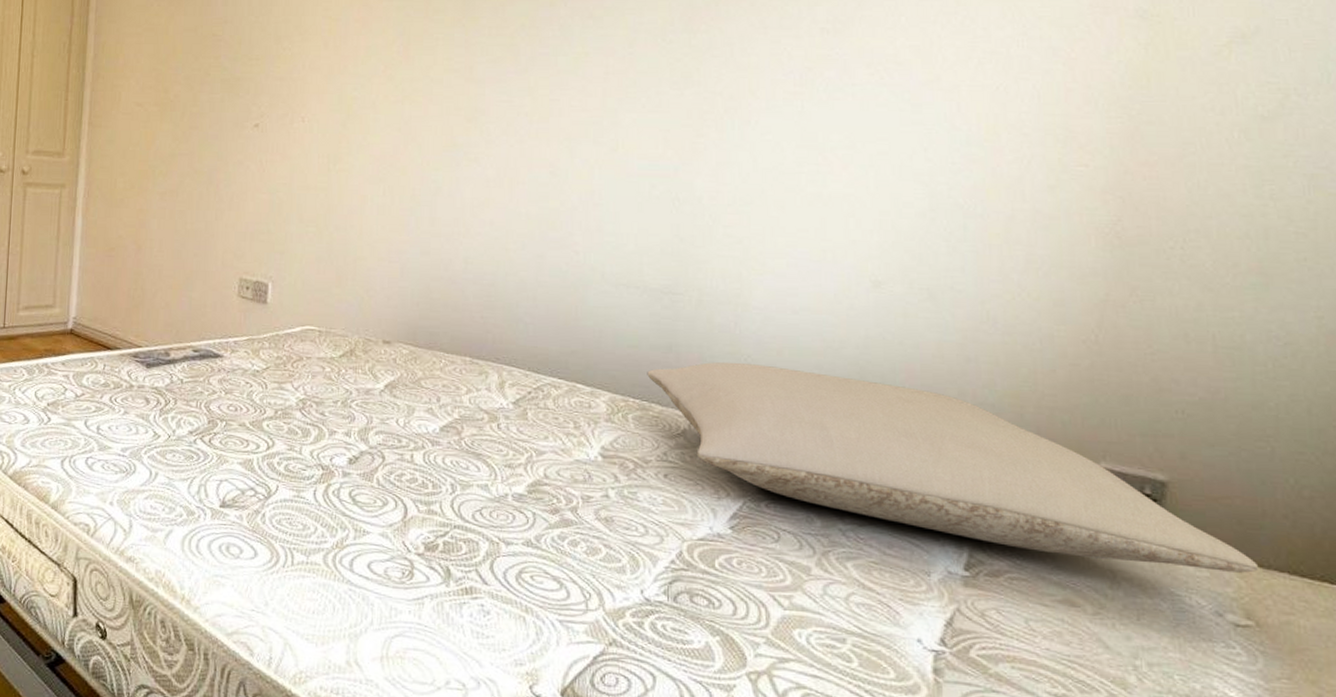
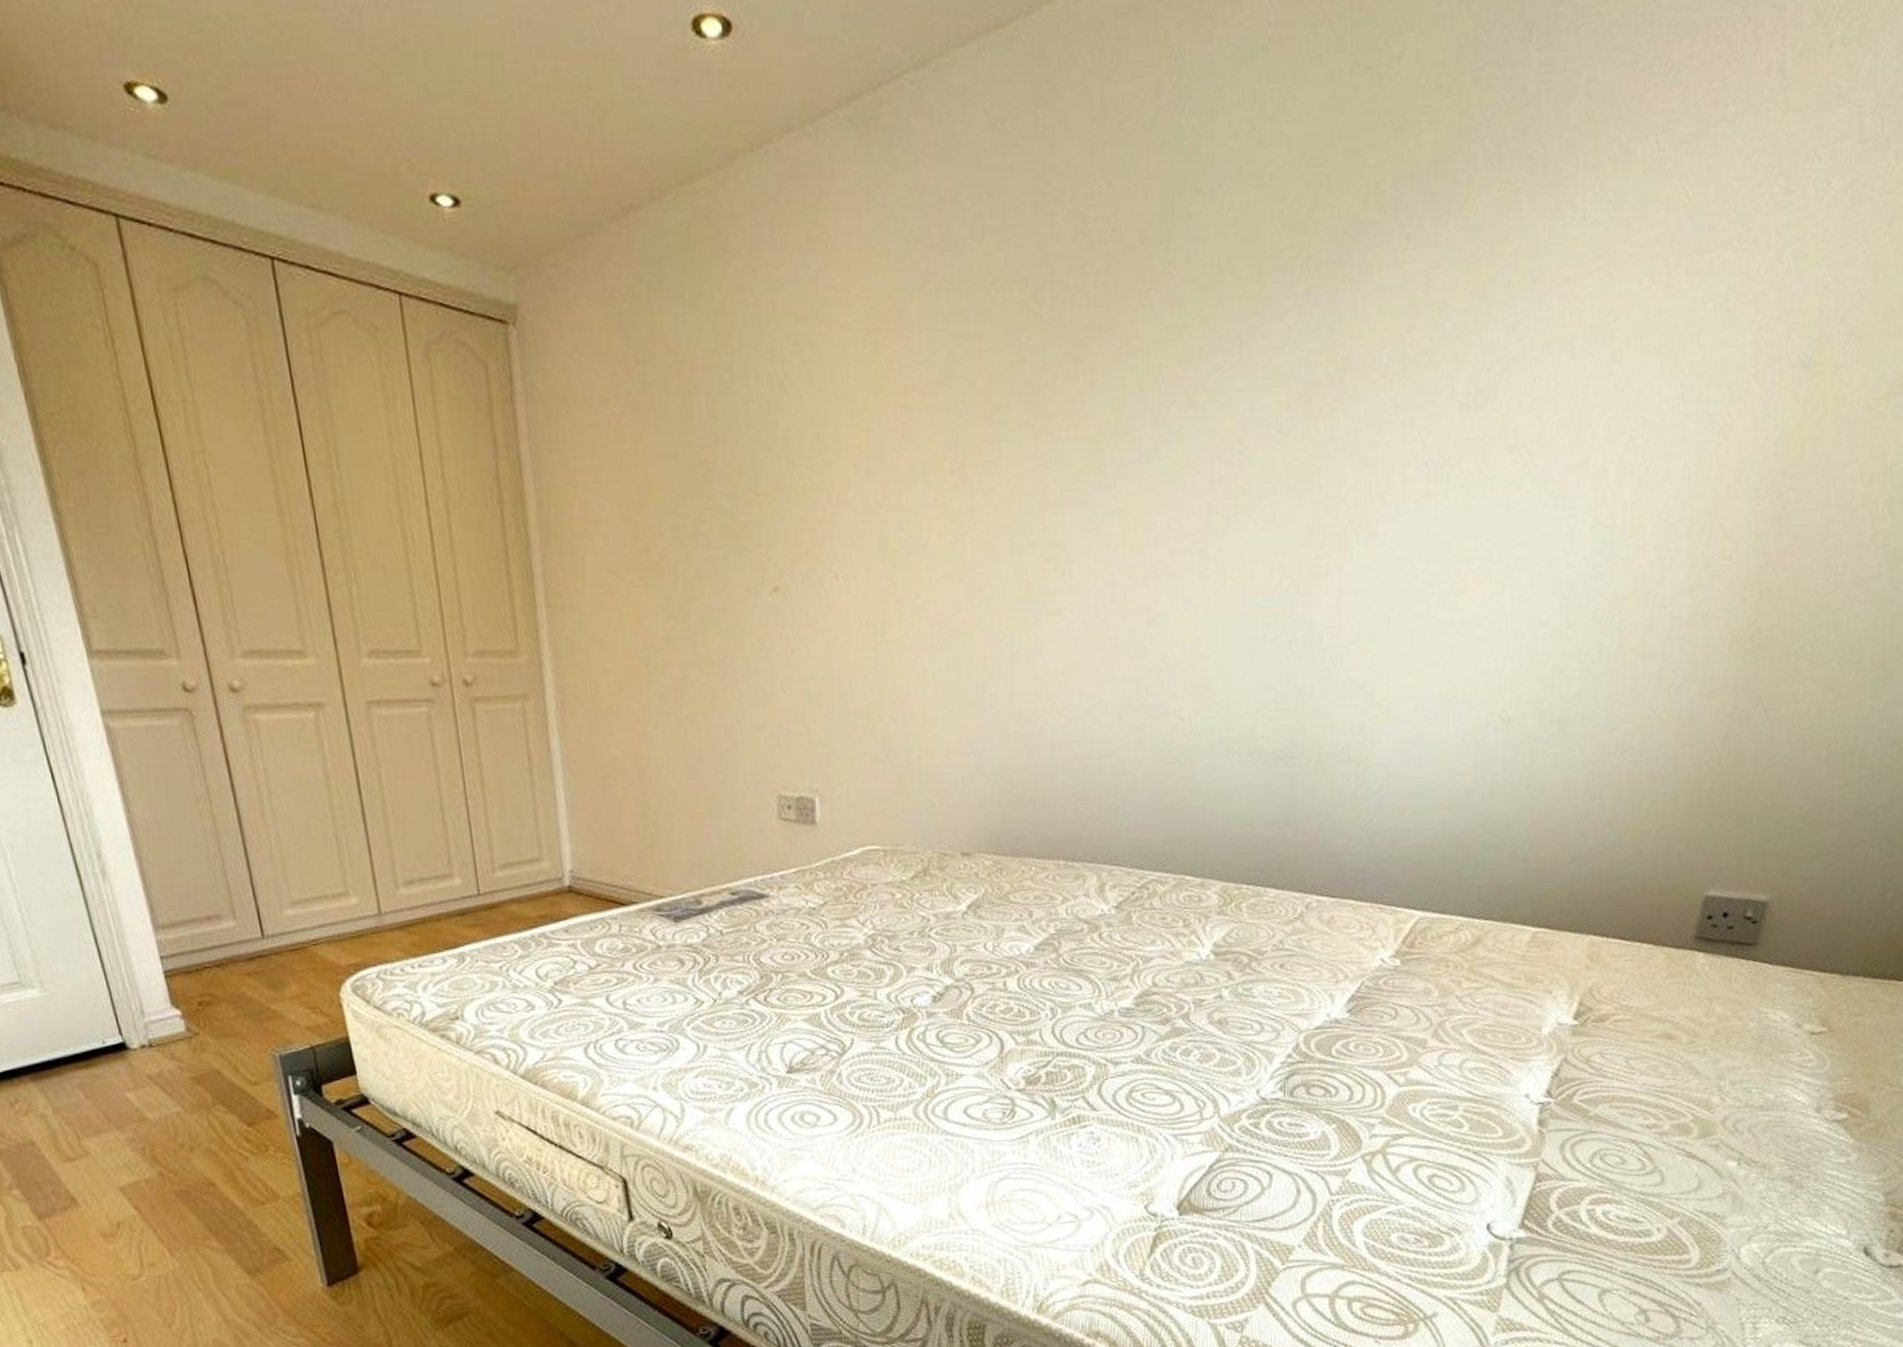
pillow: present [647,361,1259,573] -> none [1261,828,1839,990]

